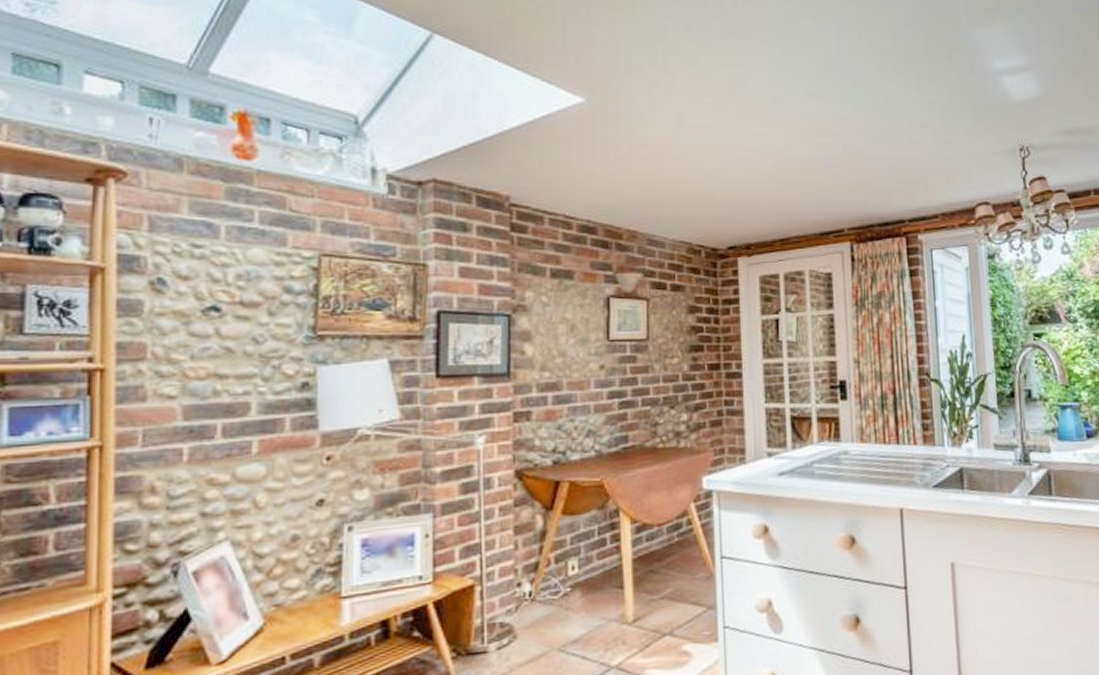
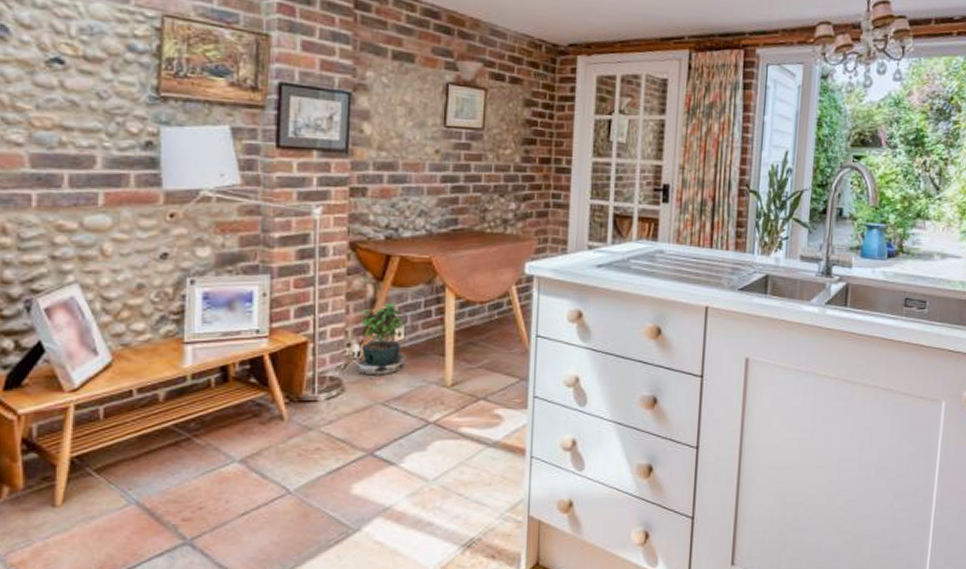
potted plant: none [526,532,582,622] -> present [354,302,407,379]

